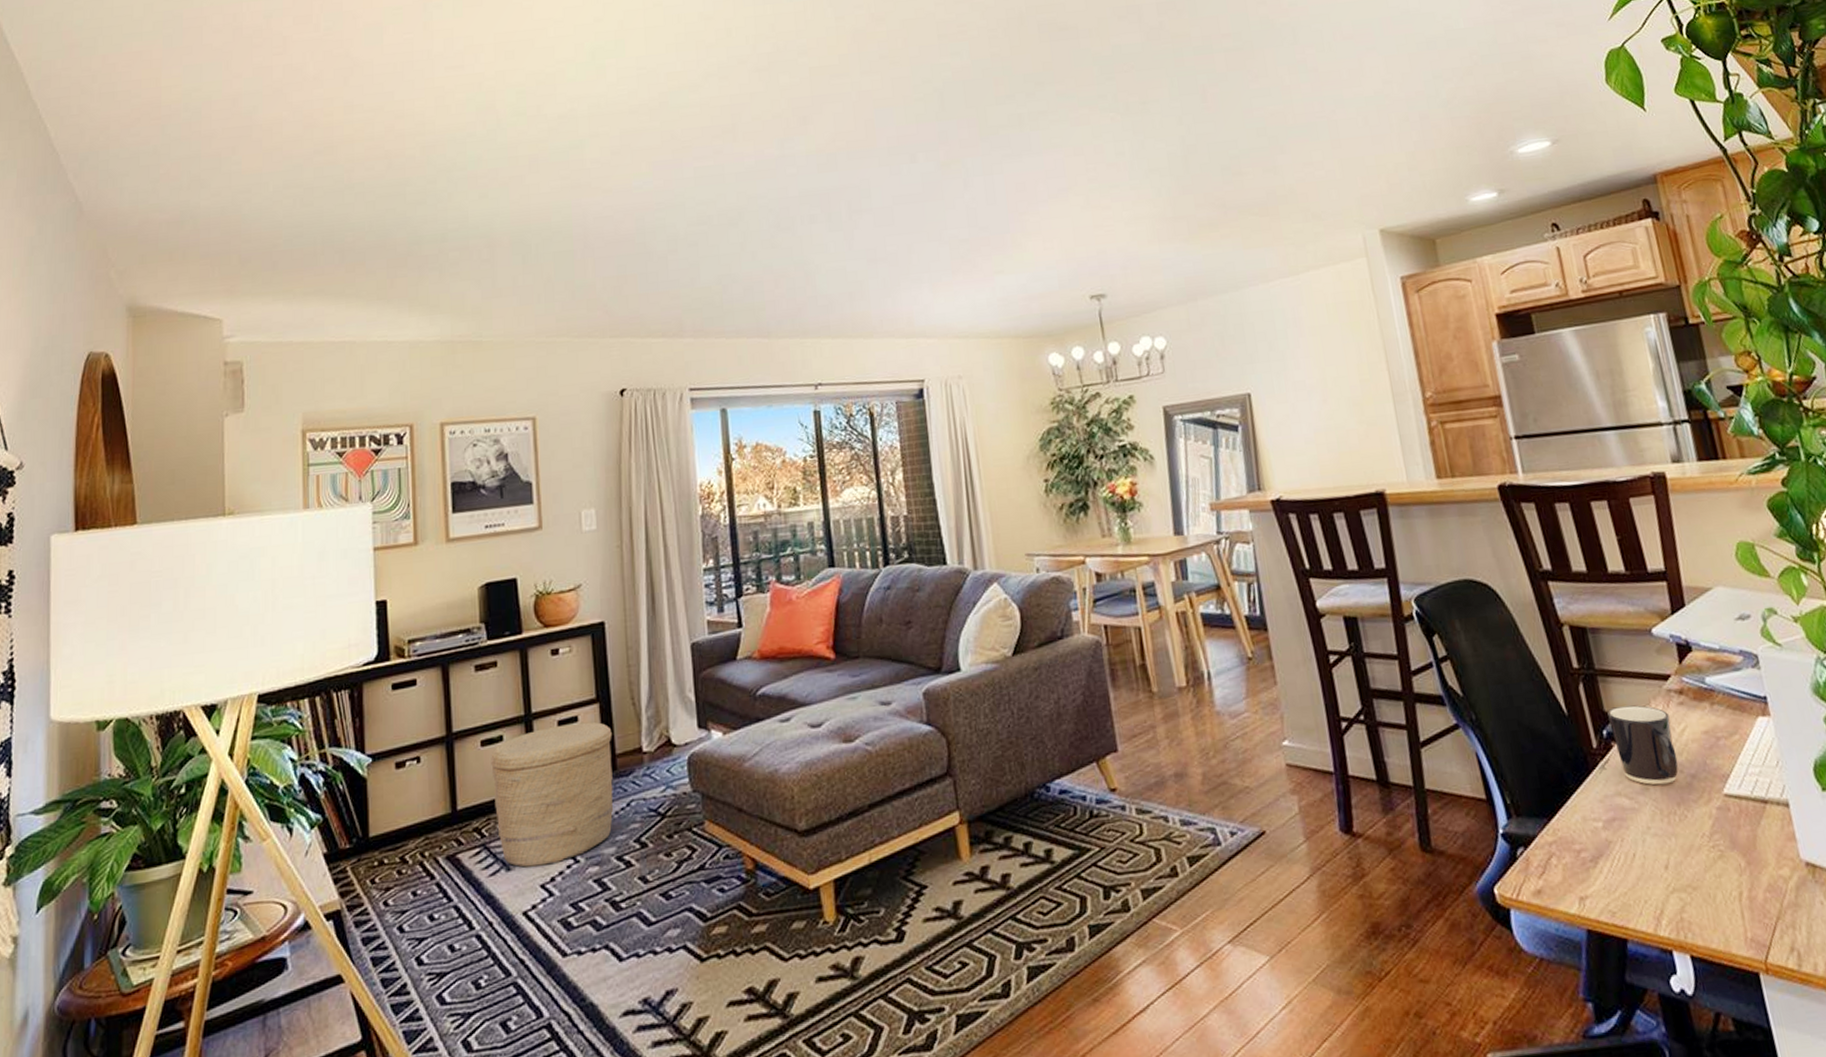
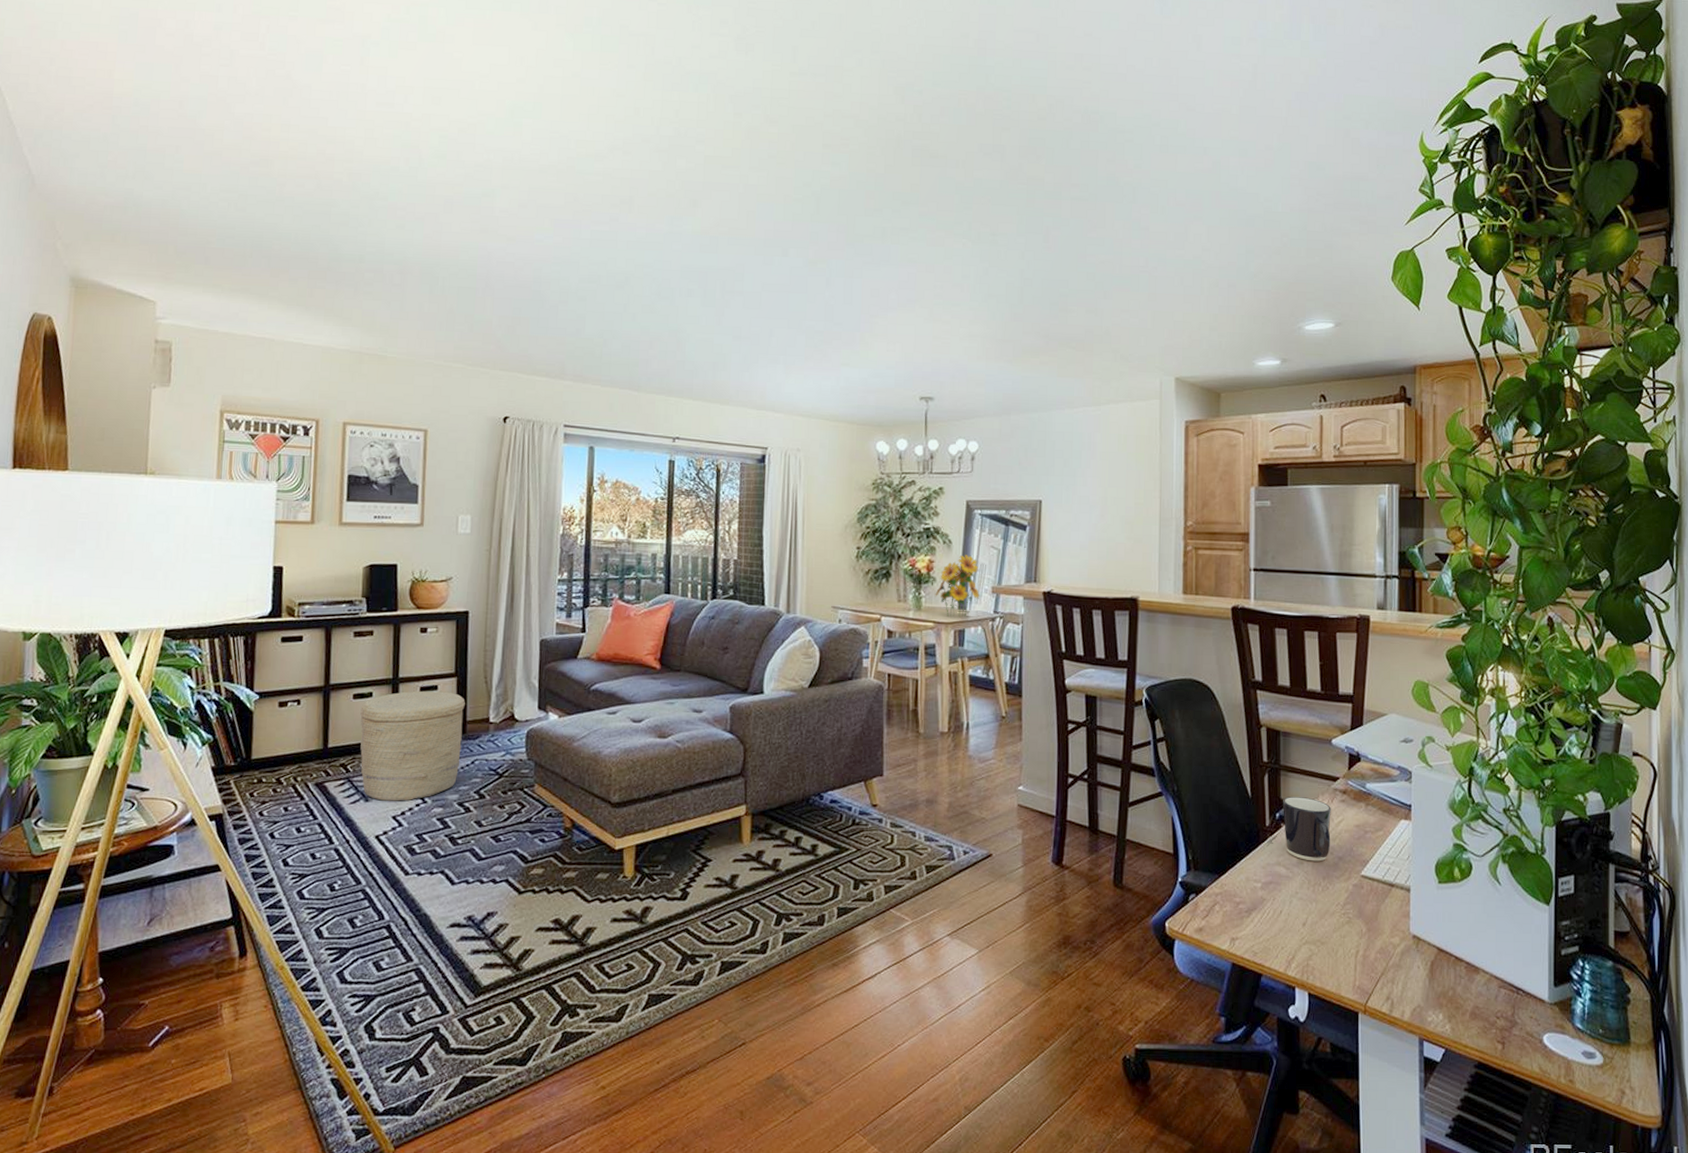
flower bouquet: none [1144,469,1197,546] -> present [935,554,979,618]

